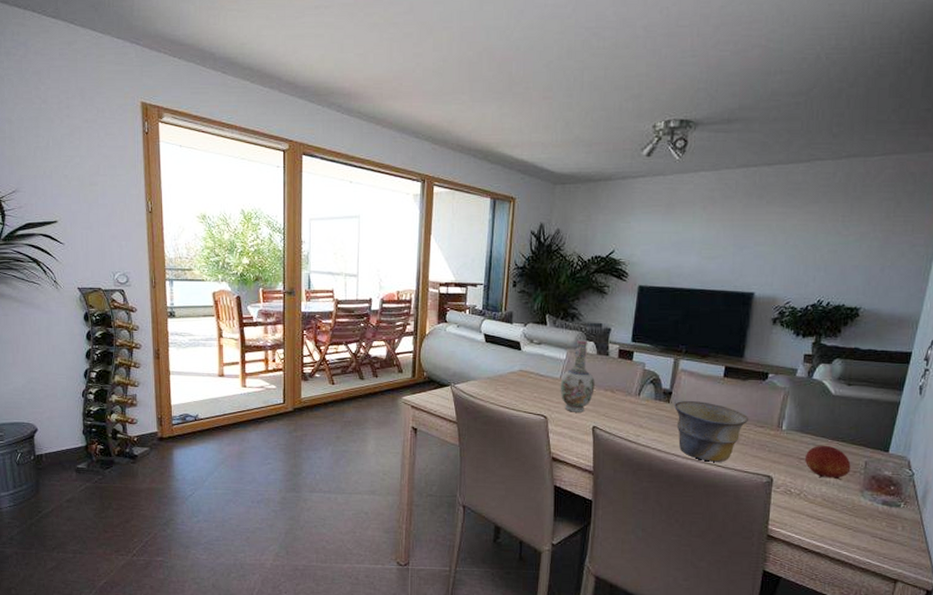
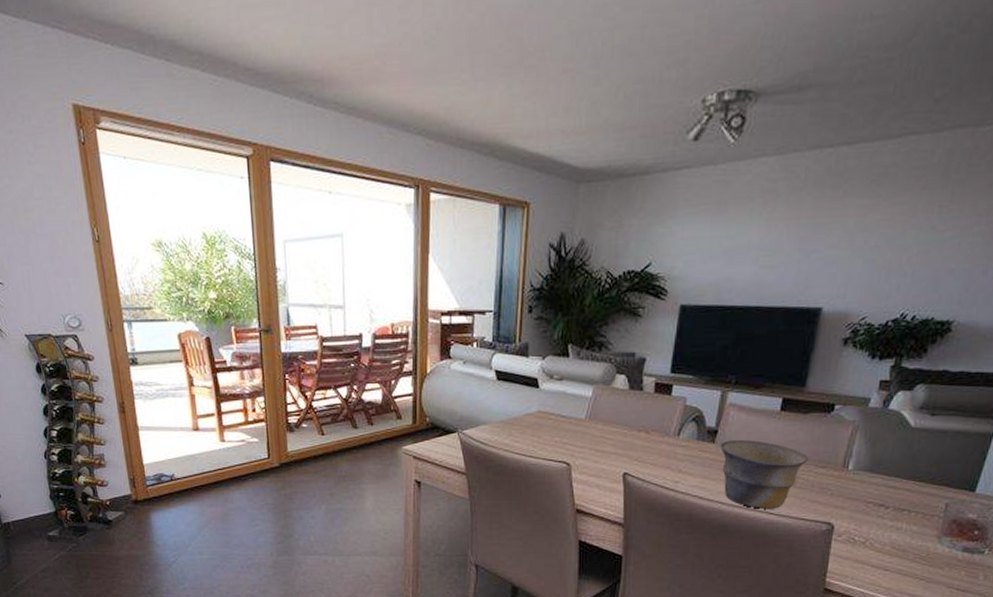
vase: present [560,339,595,413] -> none [585,372,626,458]
fruit: present [804,445,851,480] -> none [873,486,929,525]

